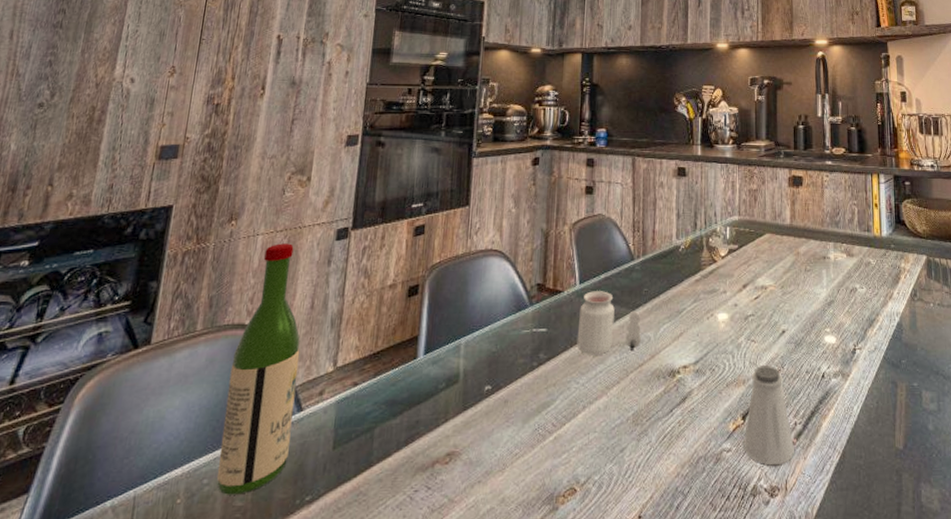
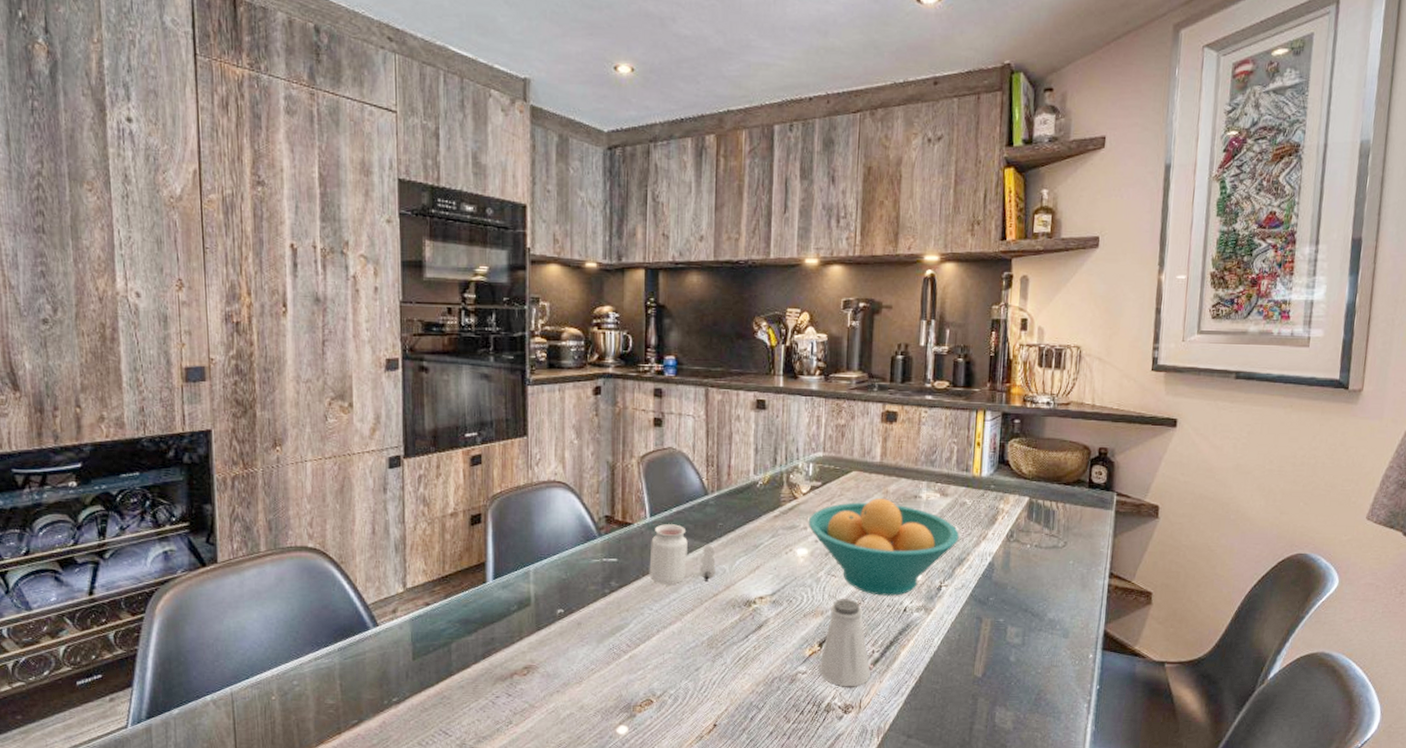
wine bottle: present [216,243,301,495] -> none [301,470,370,695]
fruit bowl: none [727,260,867,361] -> present [808,498,959,596]

